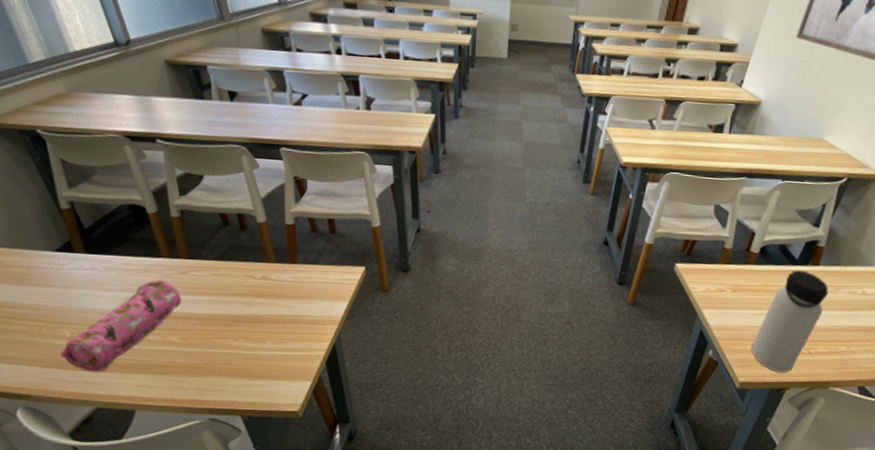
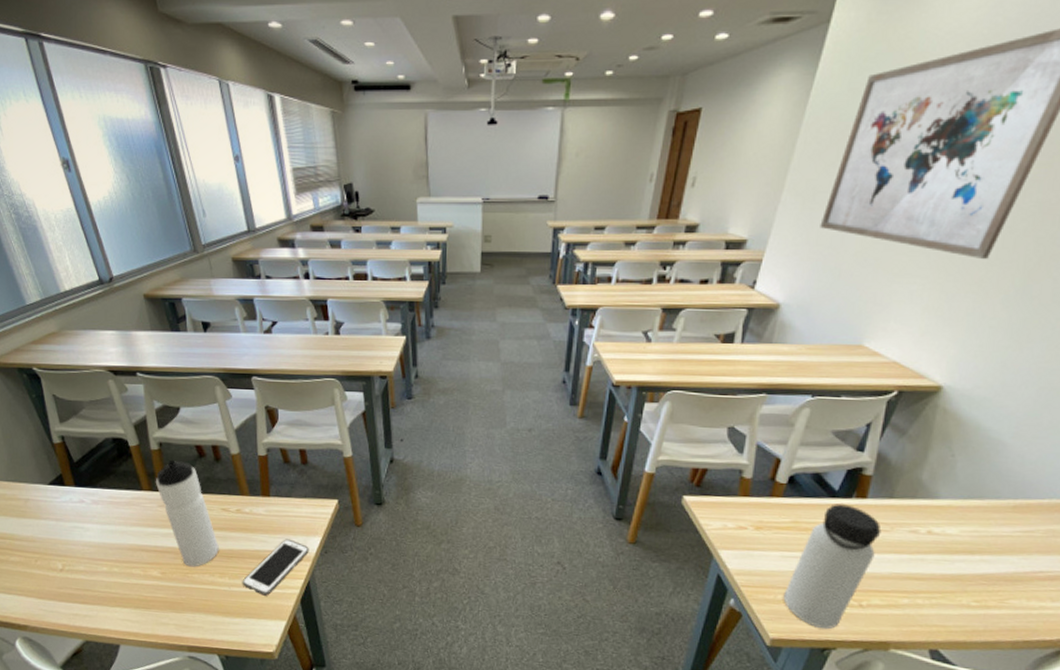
pencil case: present [61,280,181,372] -> none [54,513,161,605]
water bottle: none [177,227,243,333] -> present [156,459,219,567]
cell phone: none [267,304,336,358] -> present [242,539,309,596]

